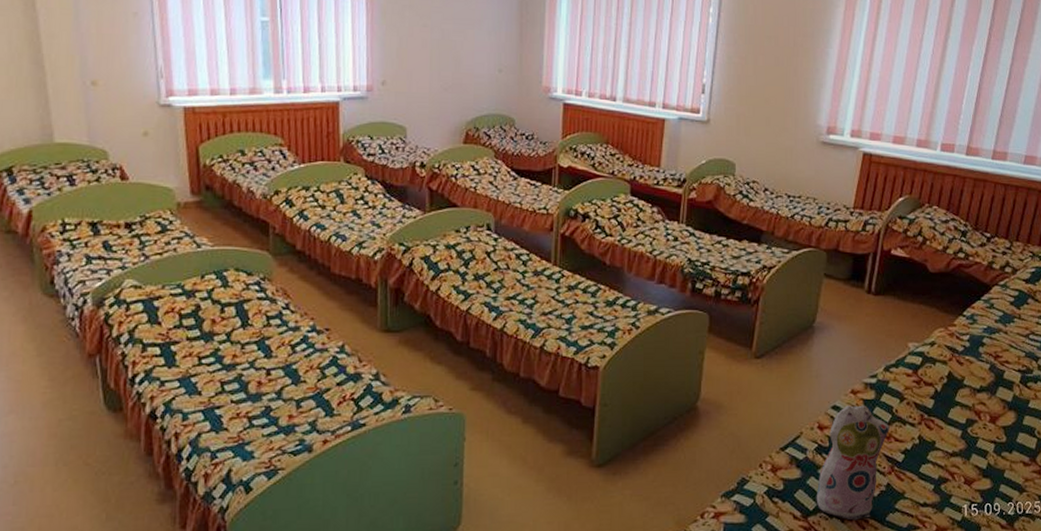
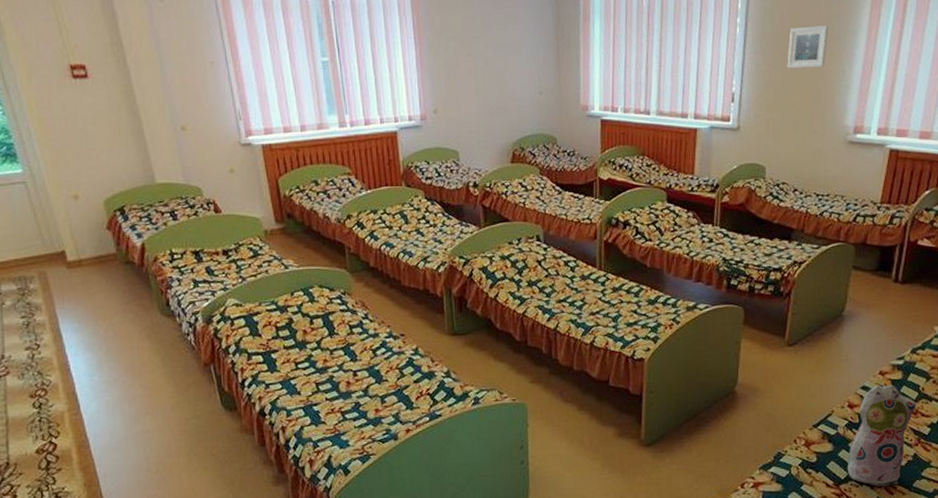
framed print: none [760,21,803,65] -> present [787,25,829,69]

